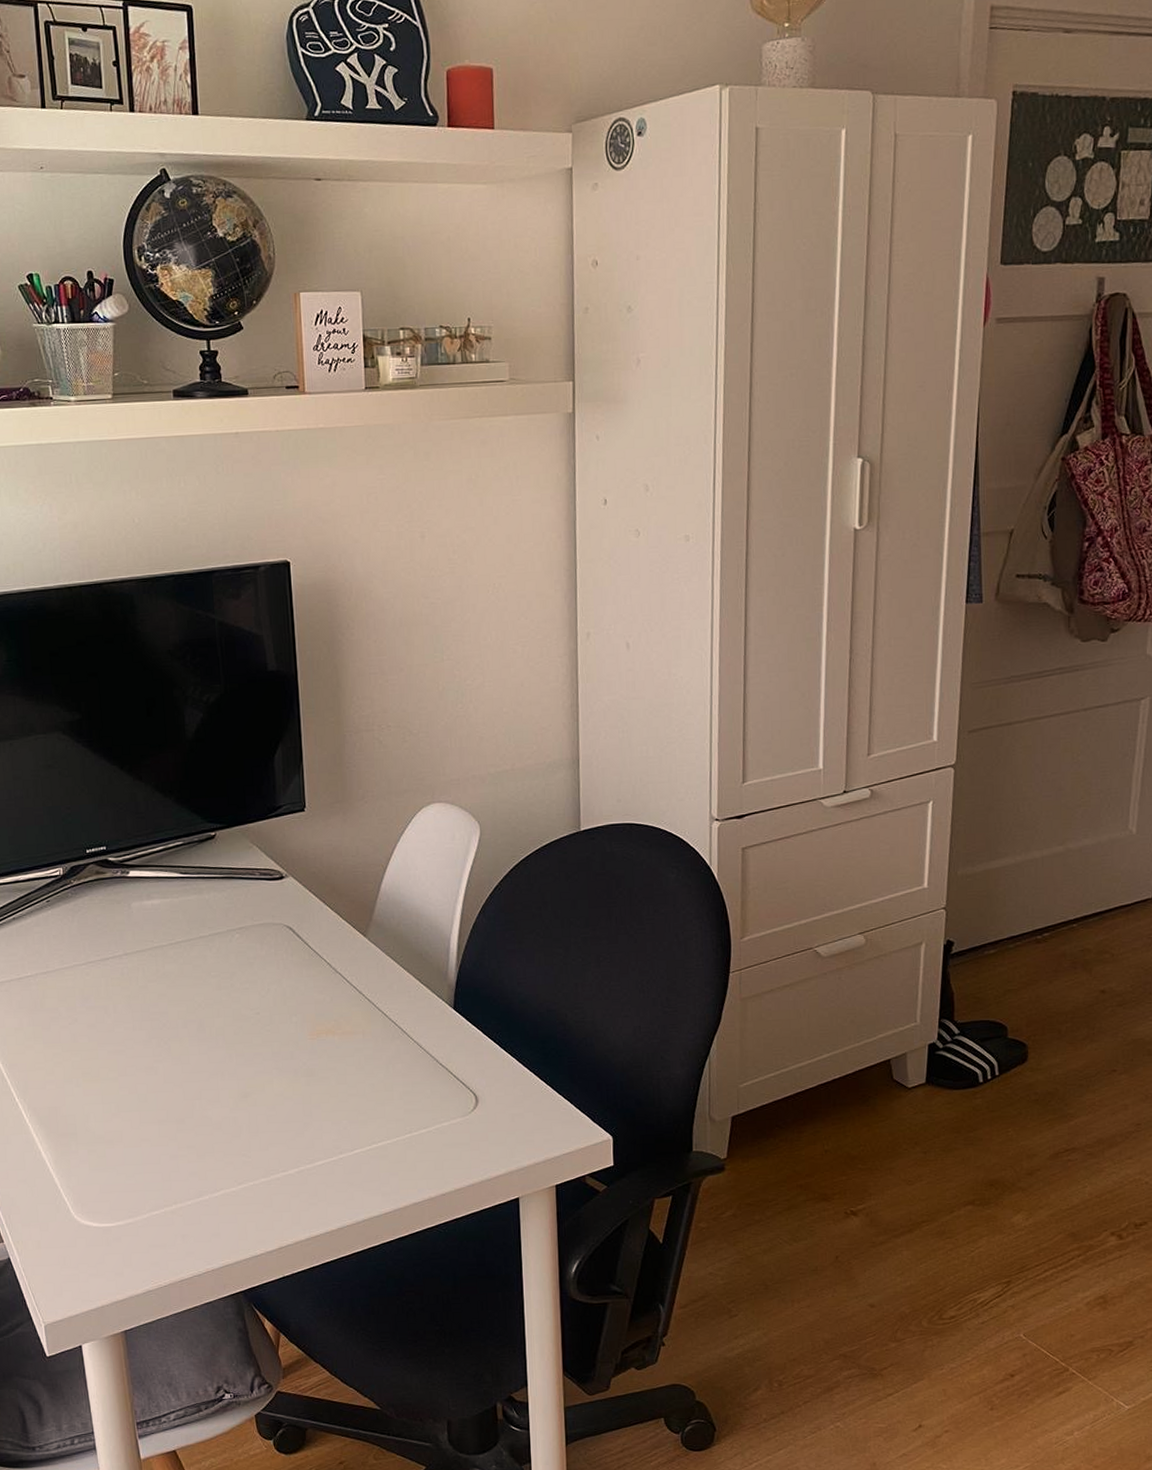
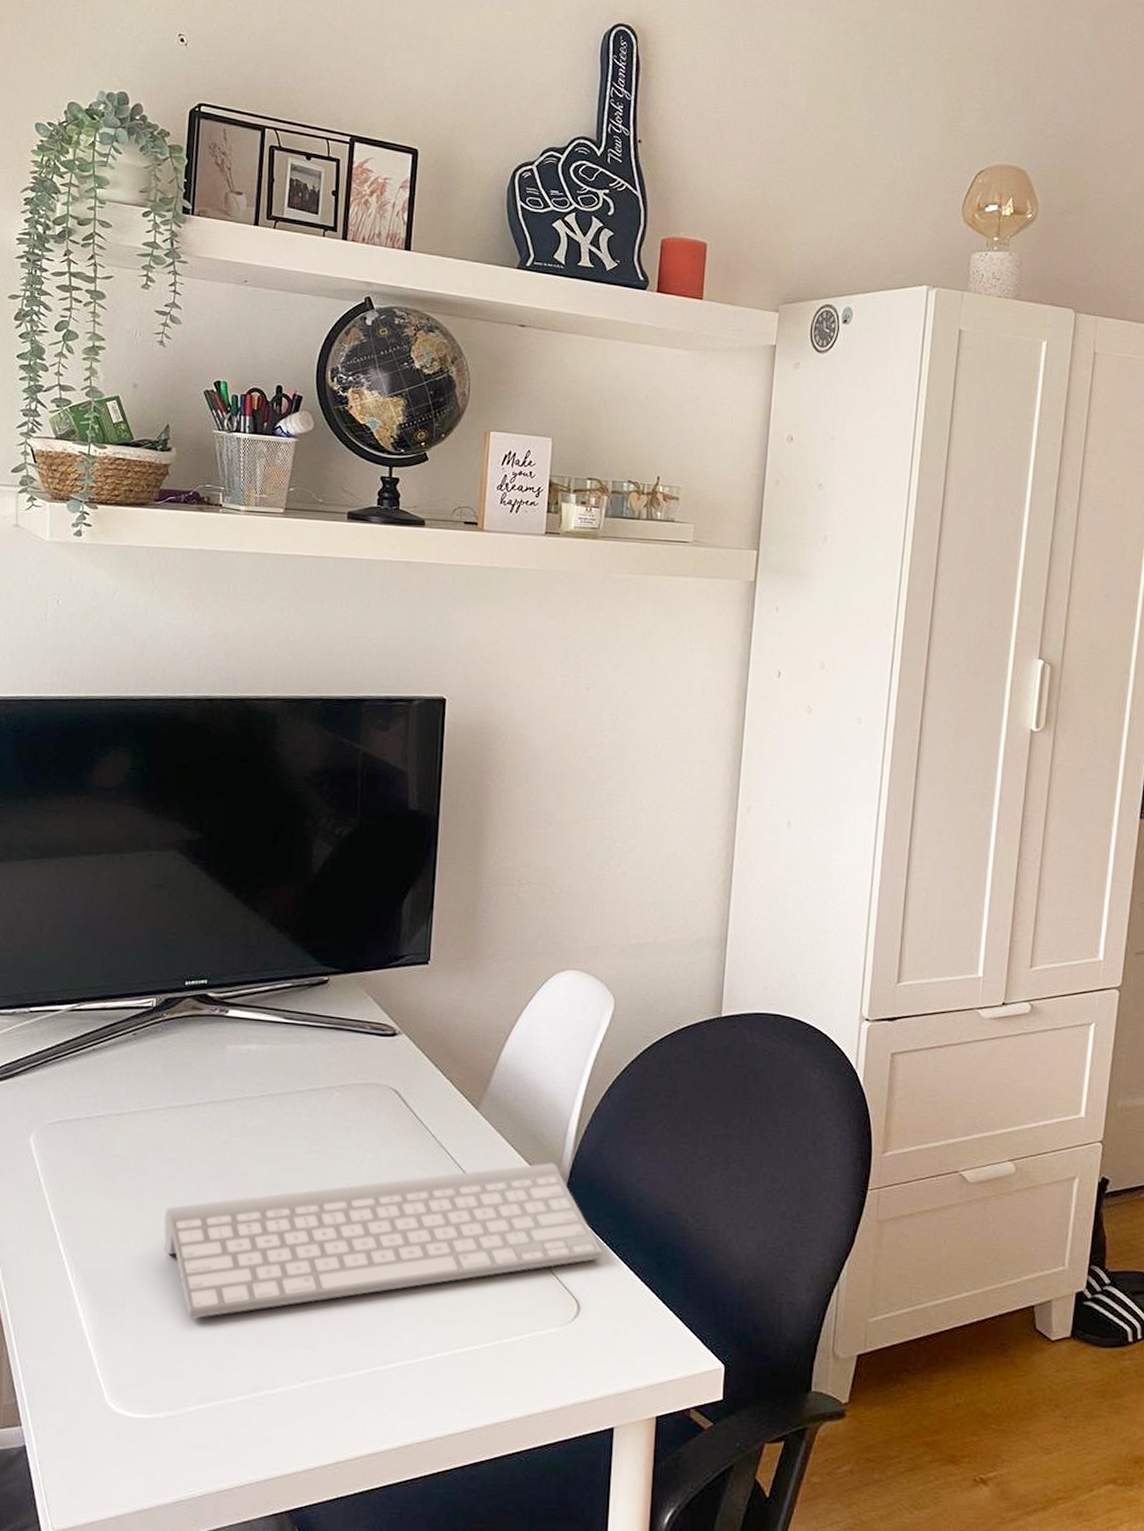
keyboard: none [99,977,493,1141] -> present [163,1163,602,1319]

